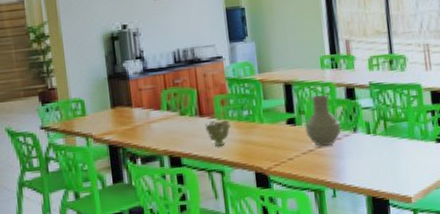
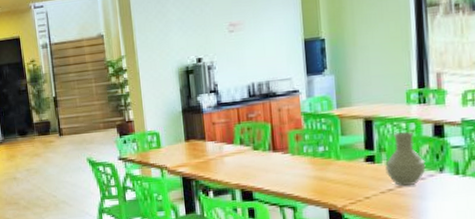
decorative bowl: present [205,120,231,146] -> none [278,155,305,182]

